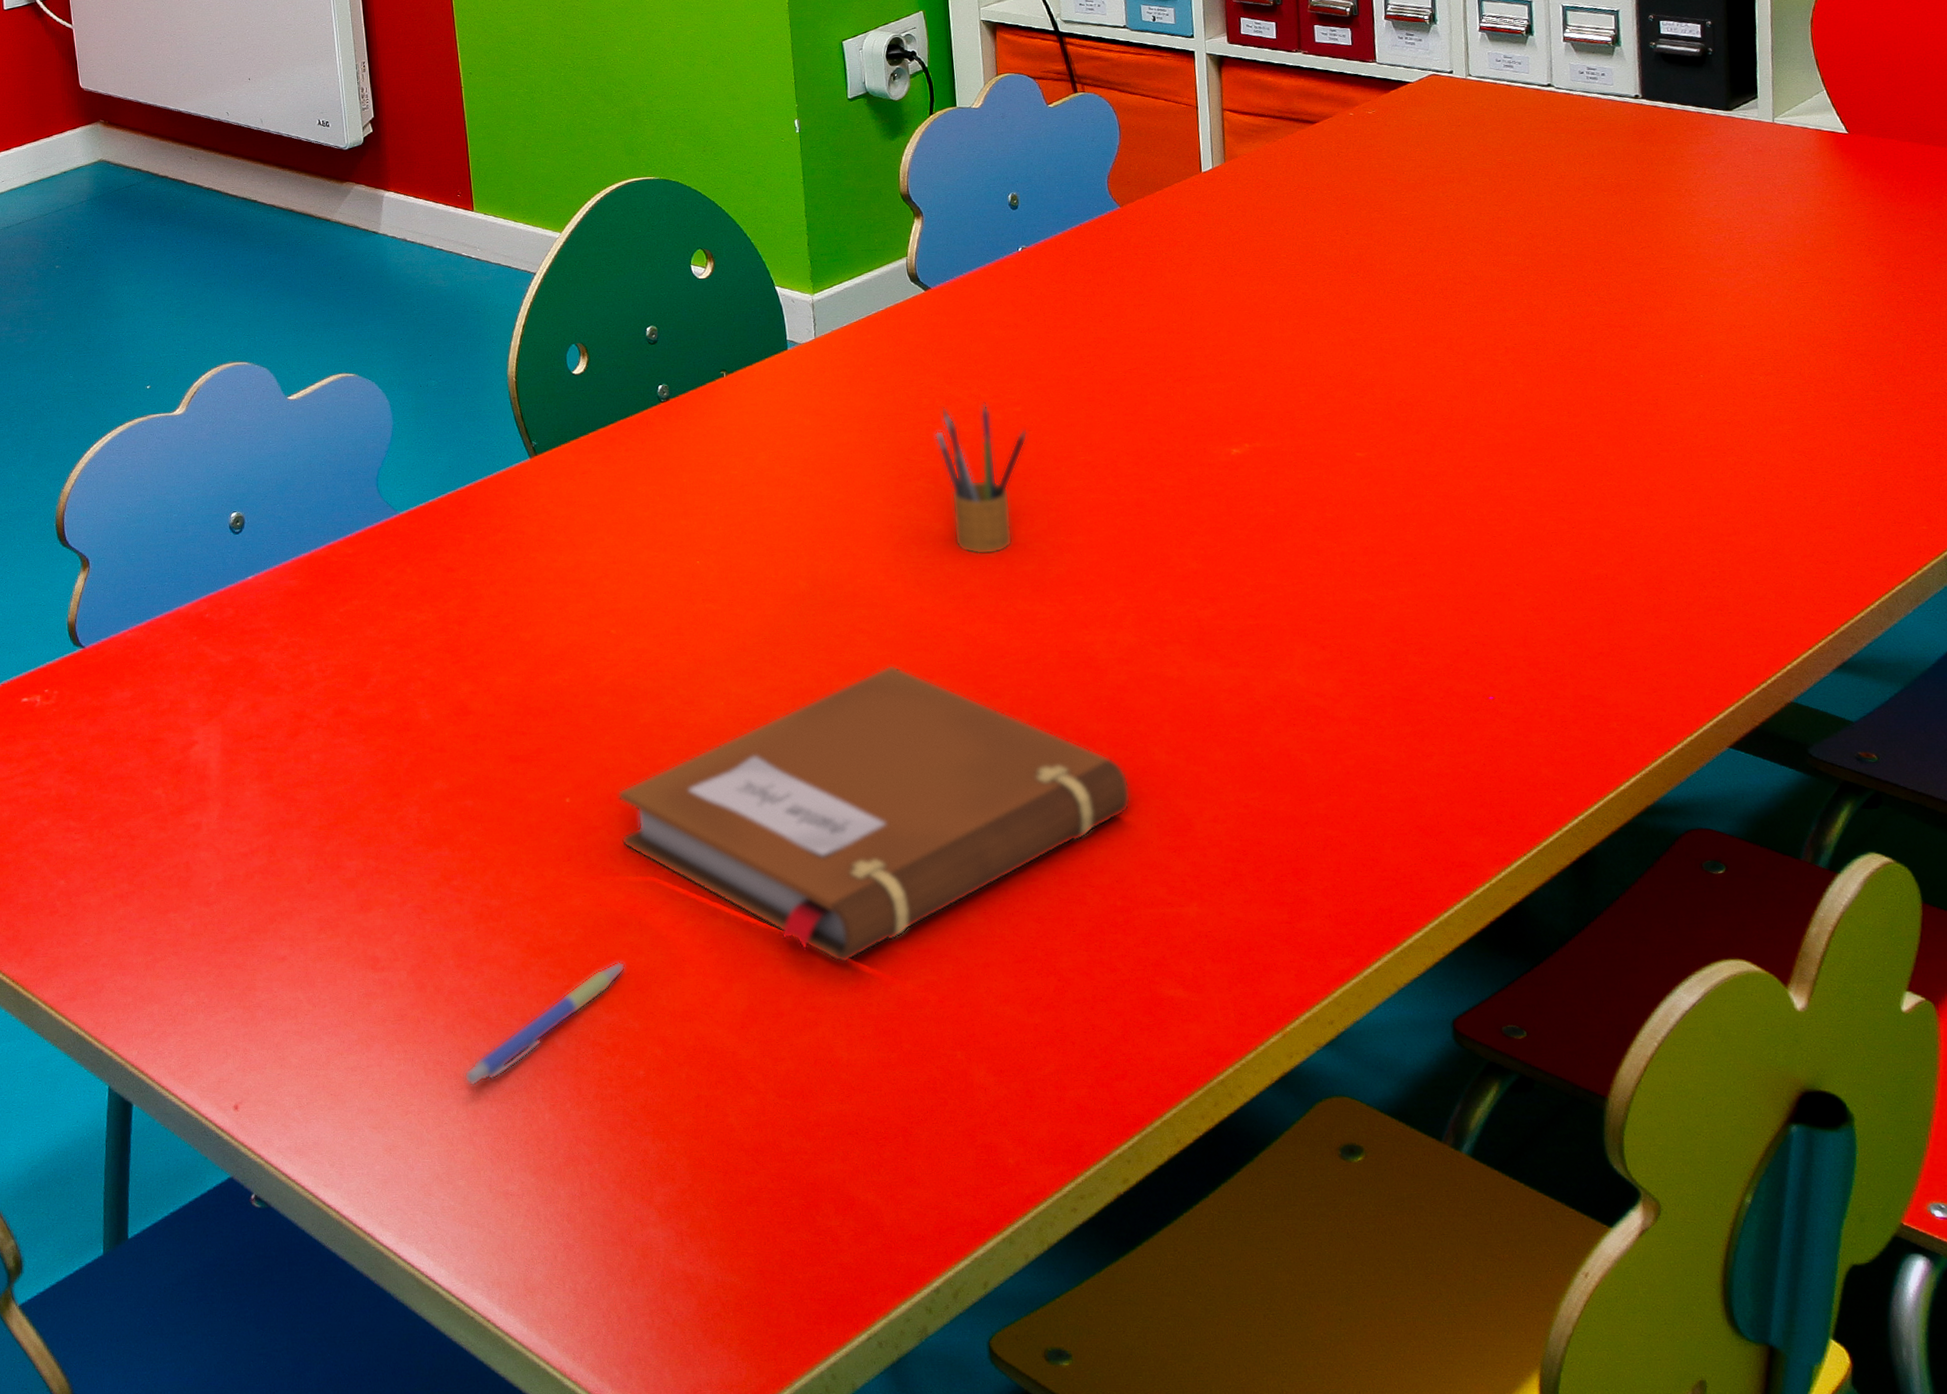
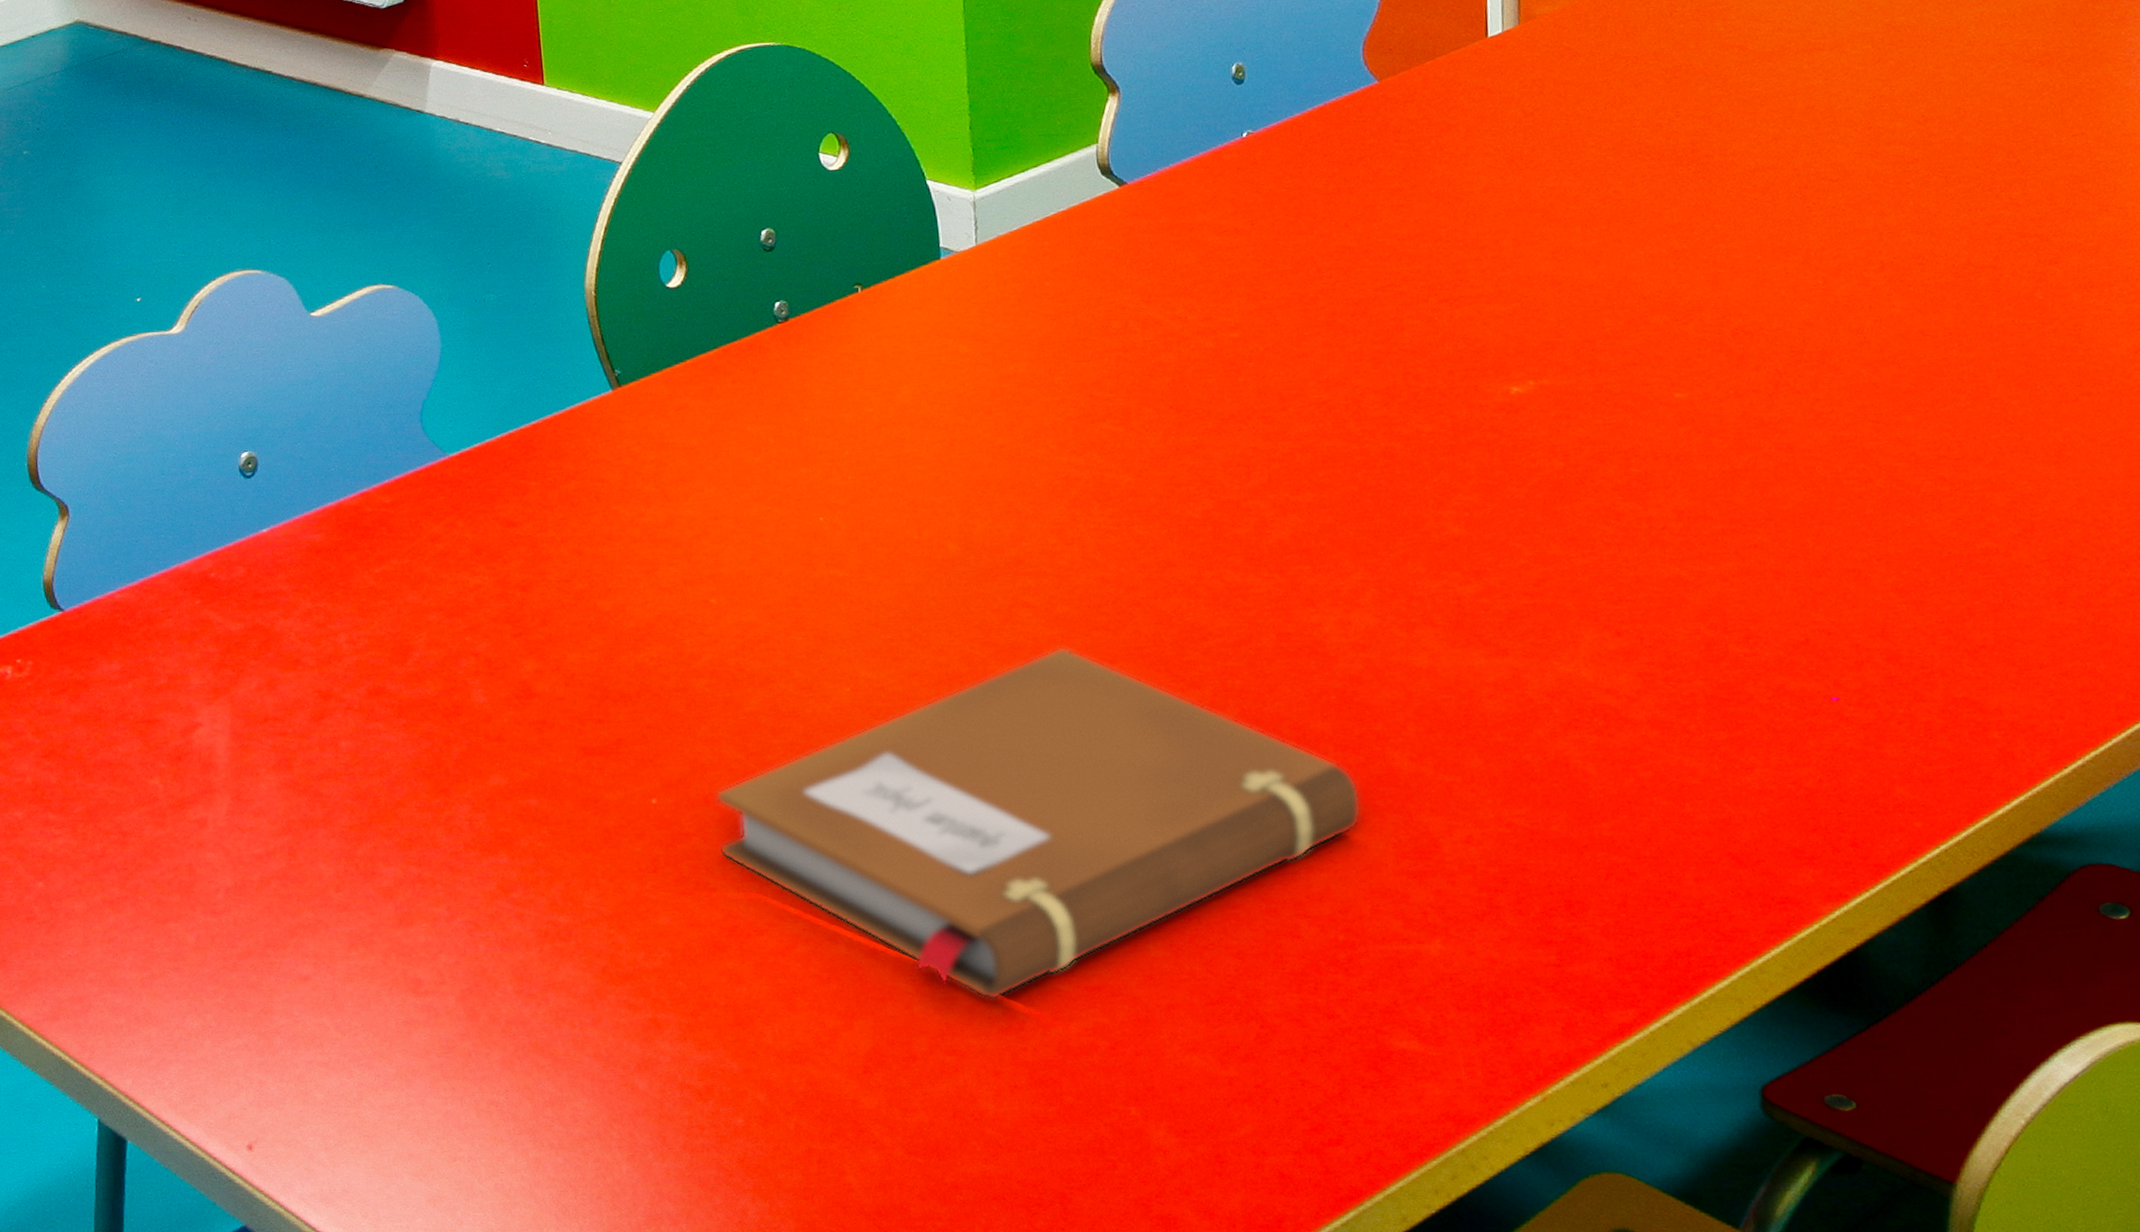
pen: present [464,961,625,1086] -> none [524,992,722,1131]
pencil box: present [934,402,1028,555] -> none [1126,325,1247,515]

